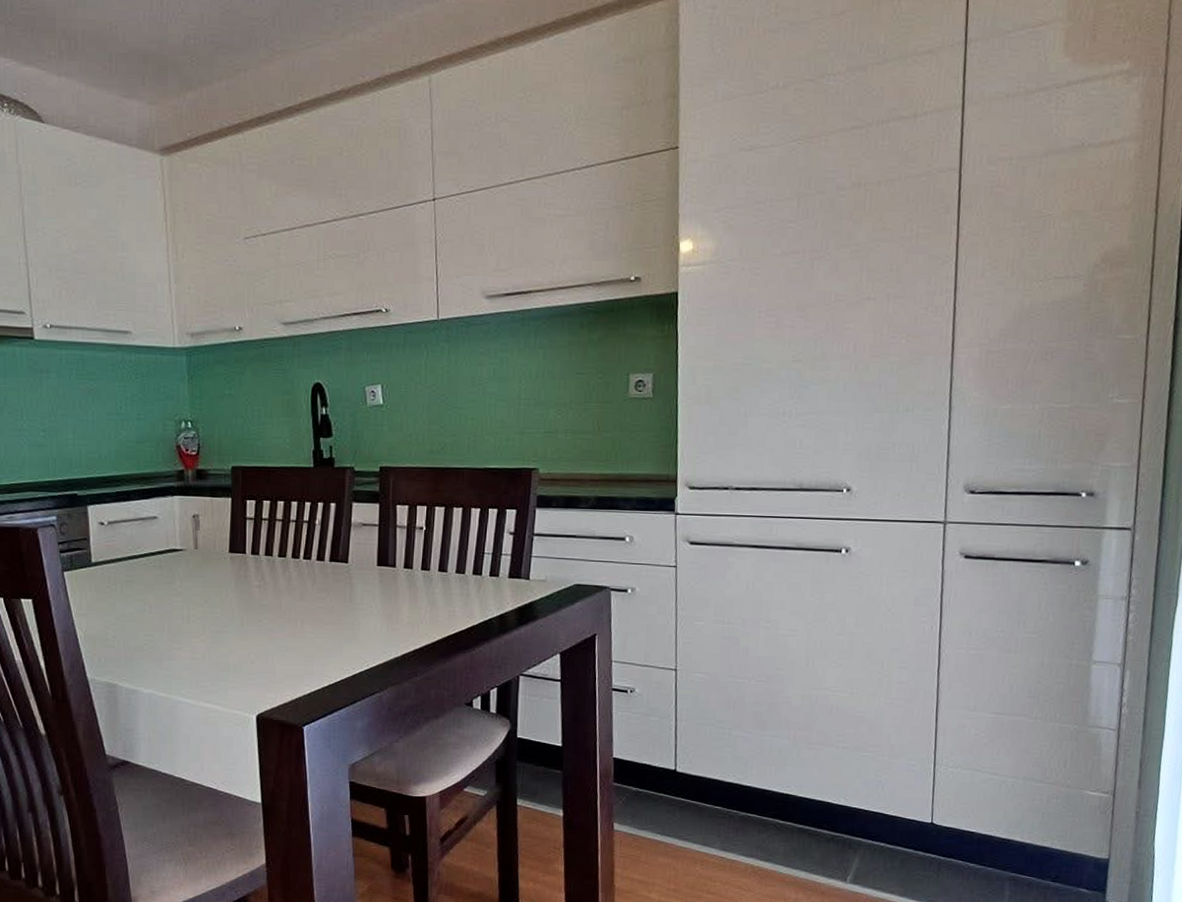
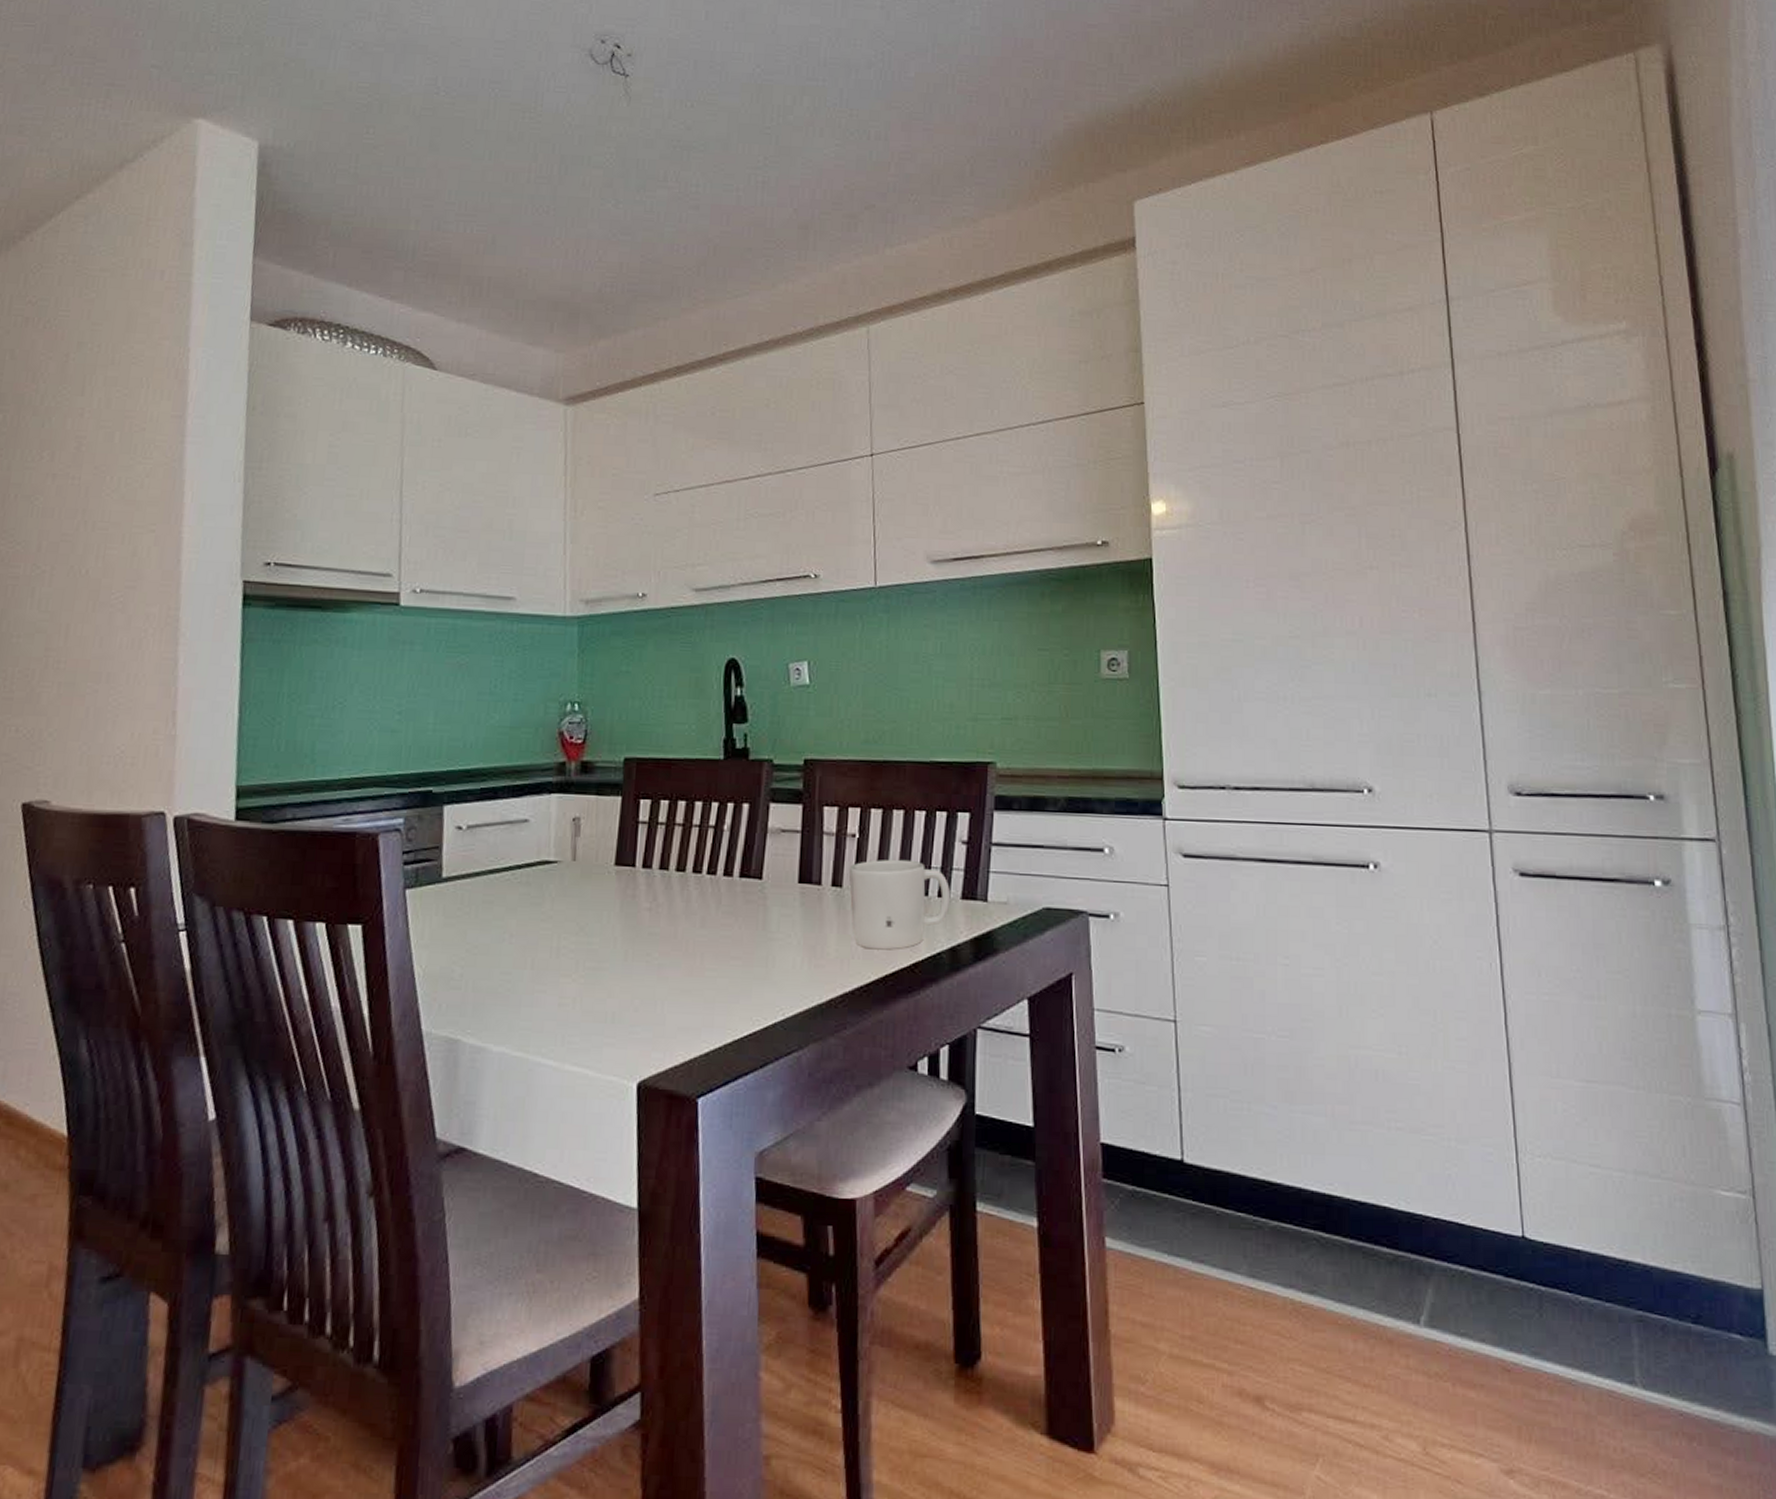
mug: none [417,547,500,617] -> present [848,859,951,950]

